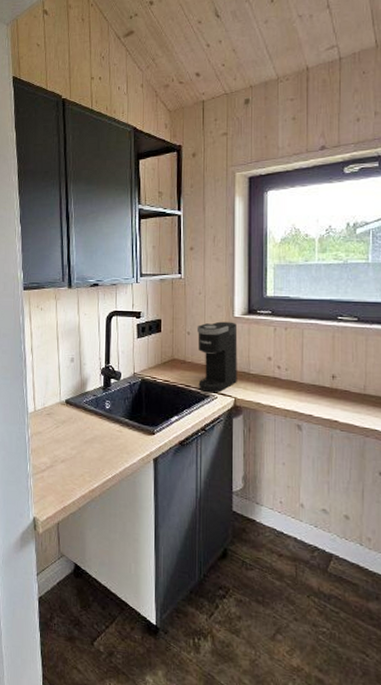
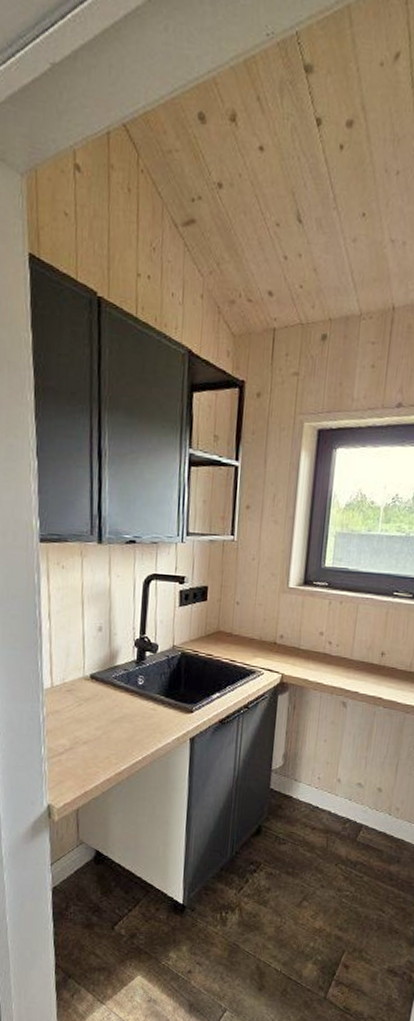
coffee maker: present [196,321,238,393] -> none [244,591,291,669]

